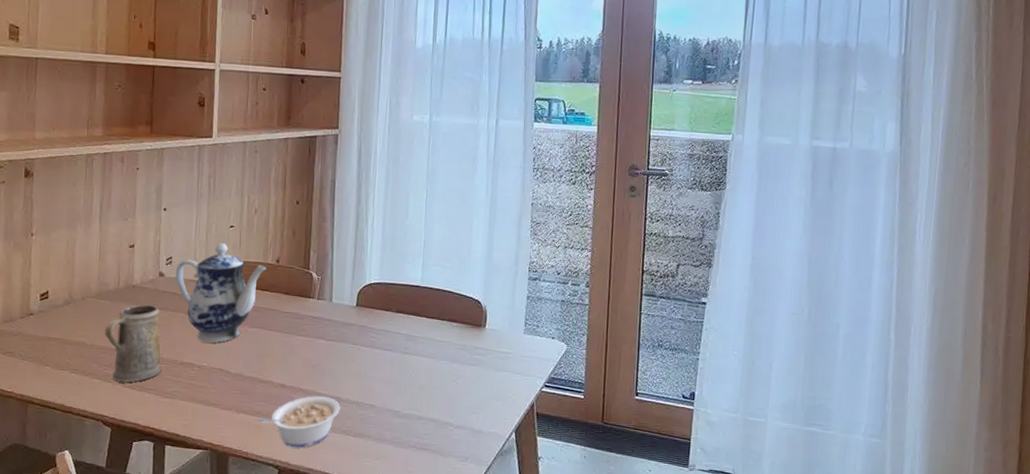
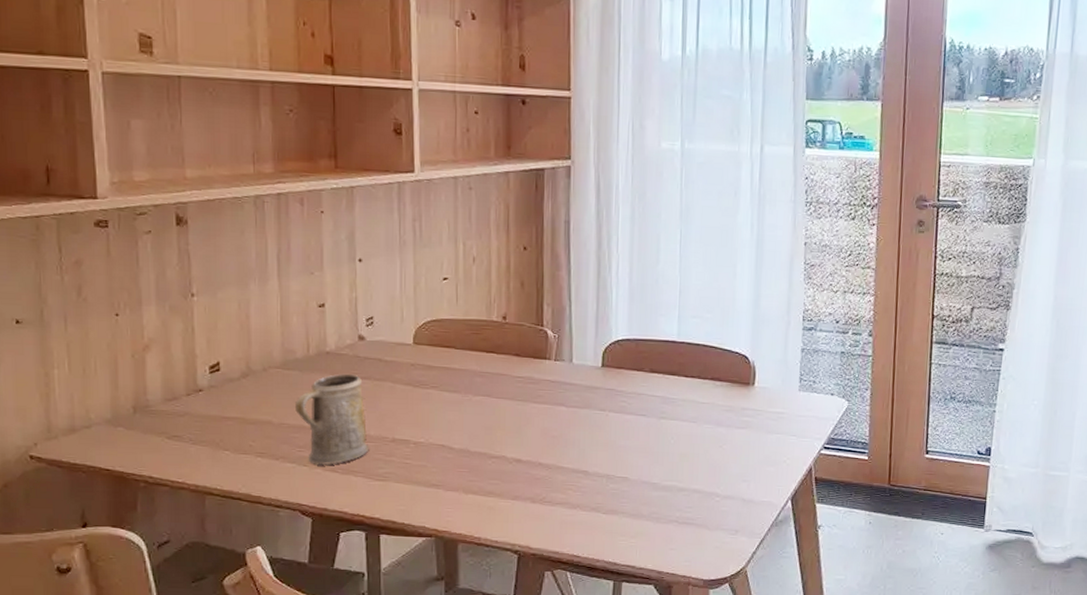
teapot: present [175,242,266,343] -> none [379,298,491,416]
legume: present [257,396,340,448] -> none [490,470,588,529]

